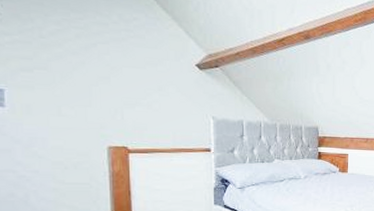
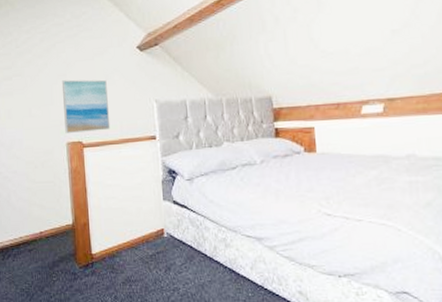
wall art: none [103,83,162,139] -> present [61,79,111,133]

